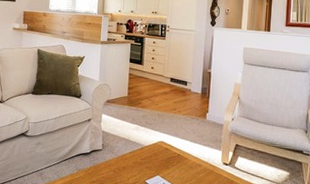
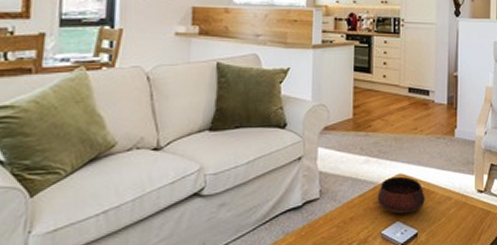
bowl: none [143,142,180,171] -> present [377,176,425,214]

